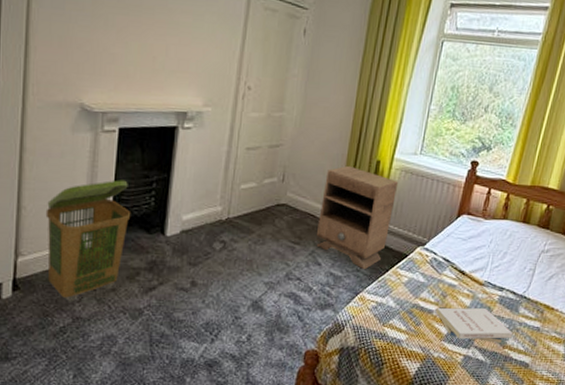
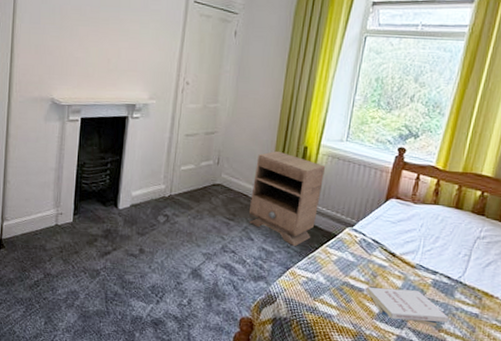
laundry basket: present [45,180,131,302] -> none [24,160,91,261]

